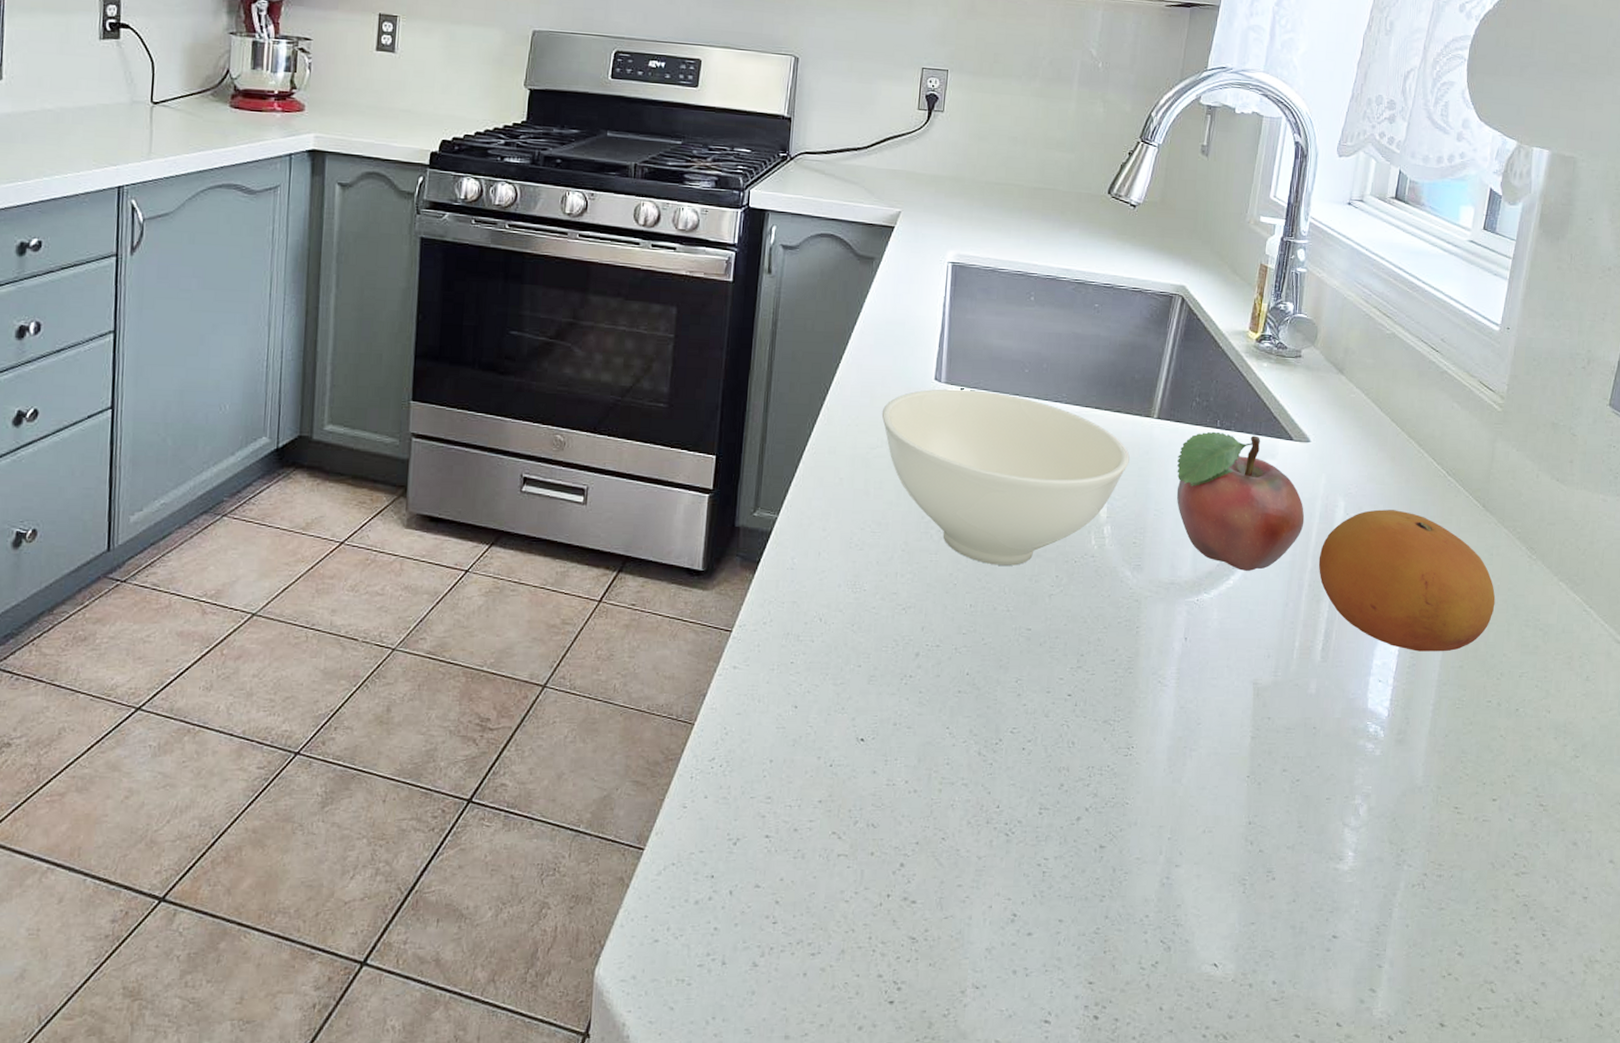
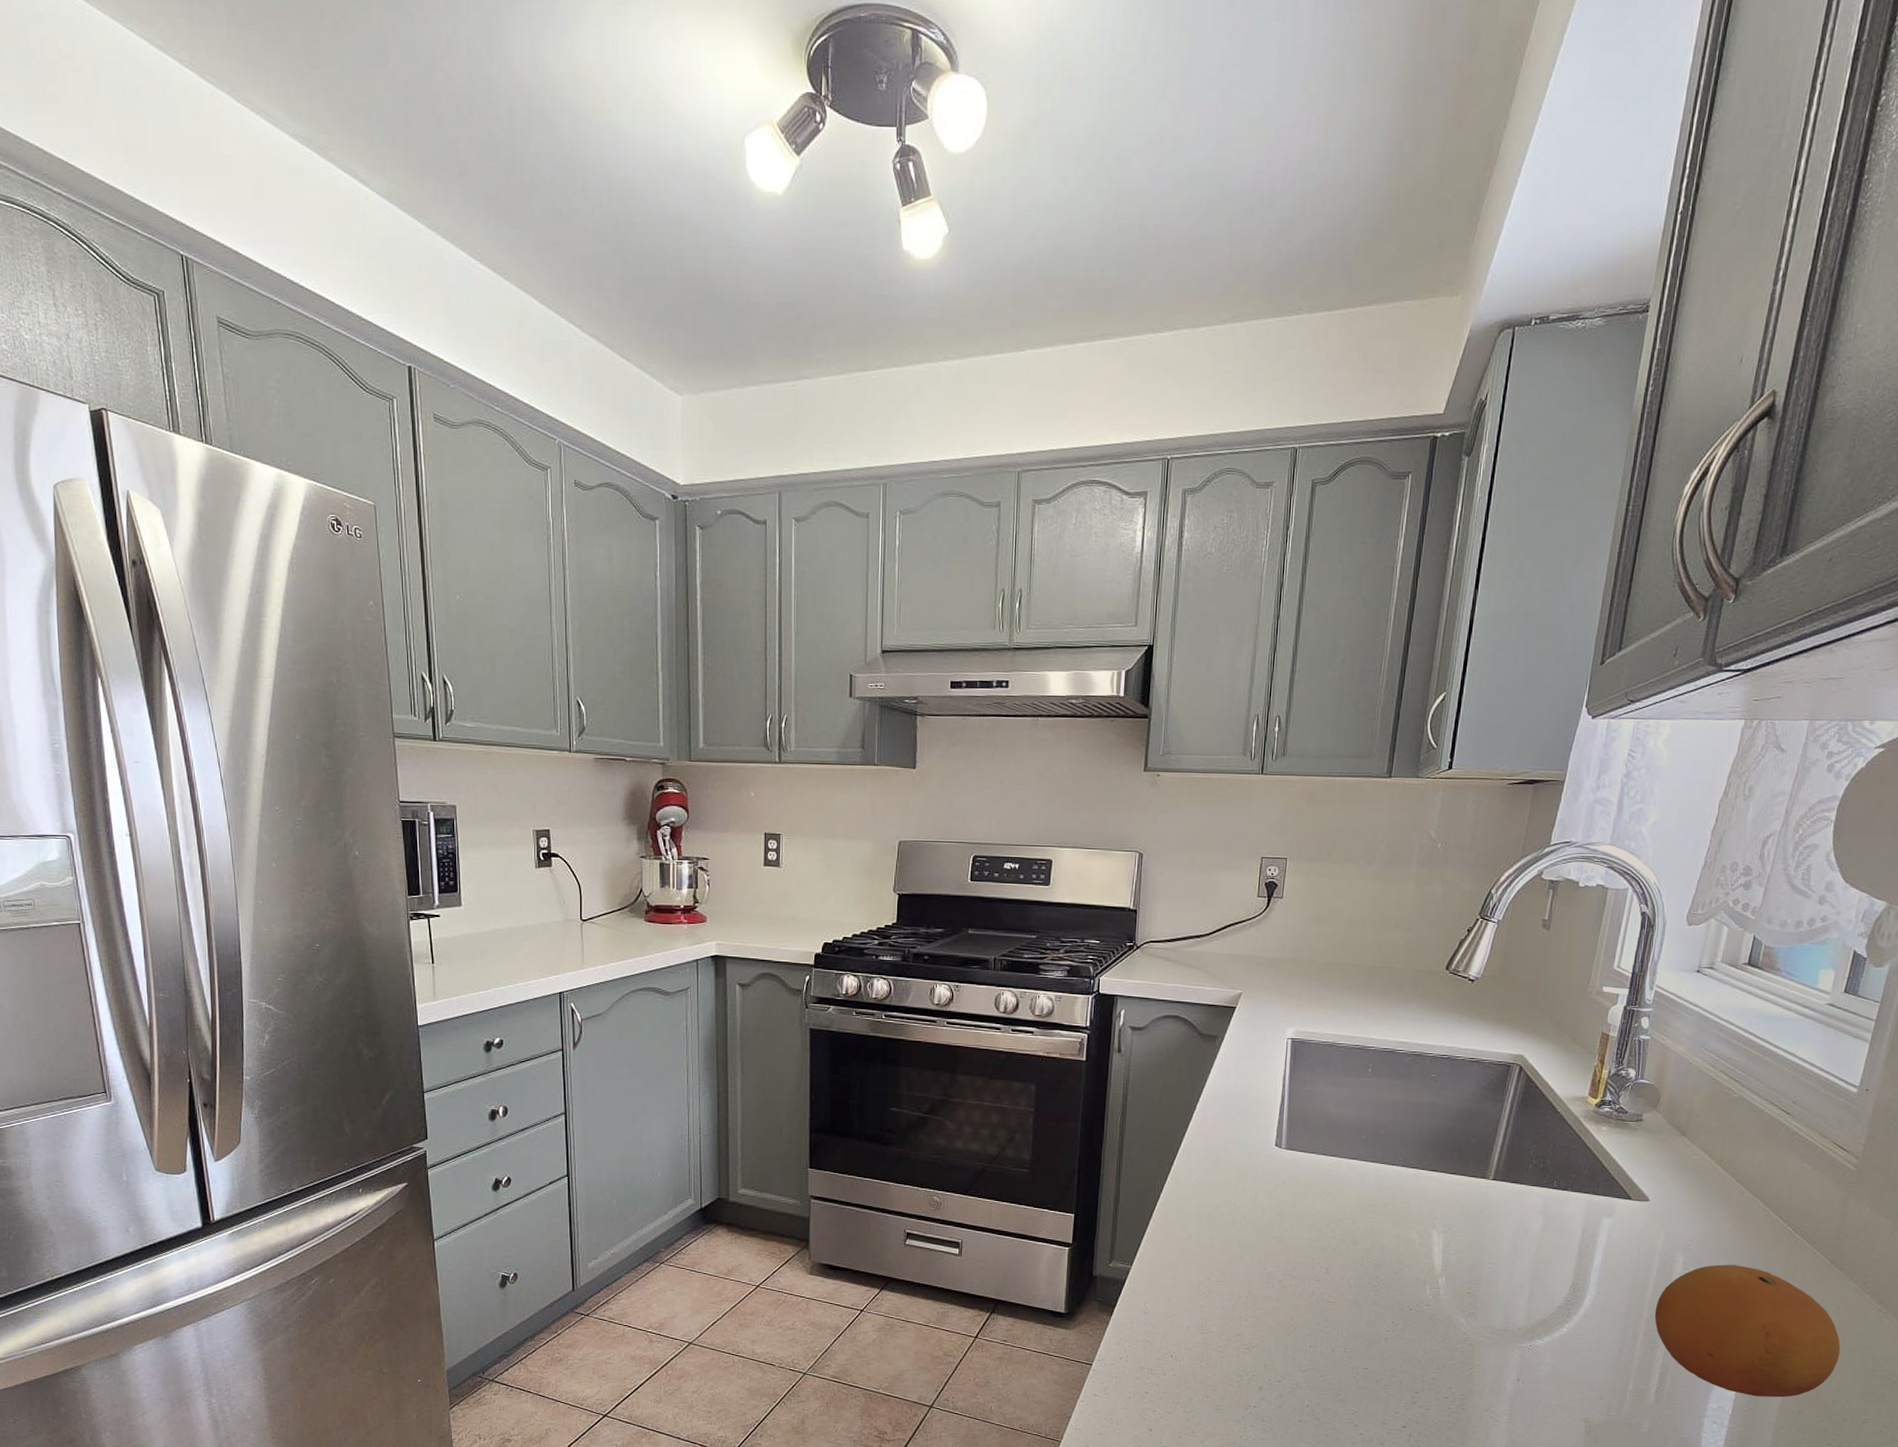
bowl: present [881,388,1130,566] -> none [1225,1154,1465,1312]
fruit: present [1176,431,1305,571] -> none [1511,1191,1642,1320]

